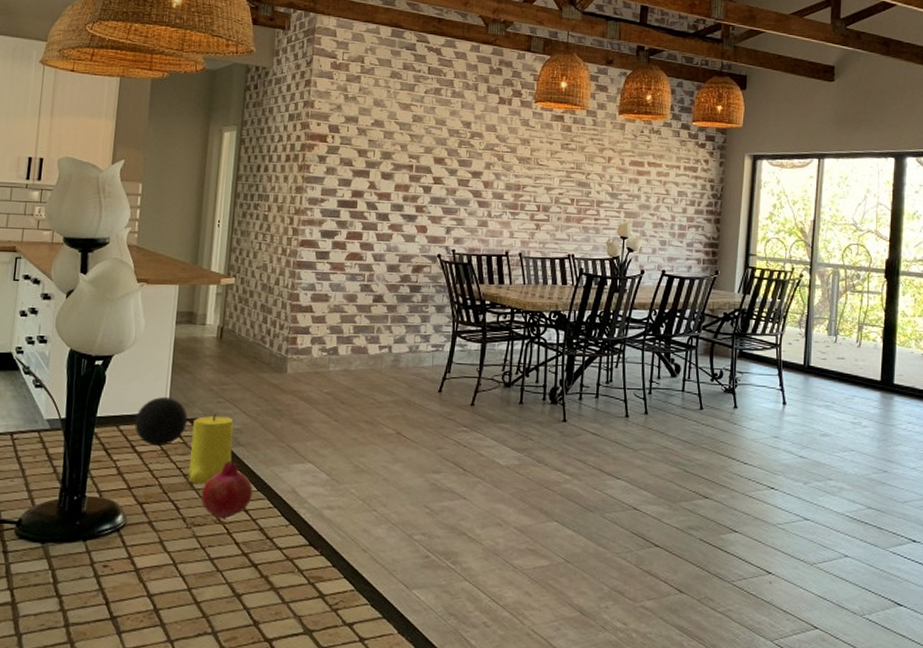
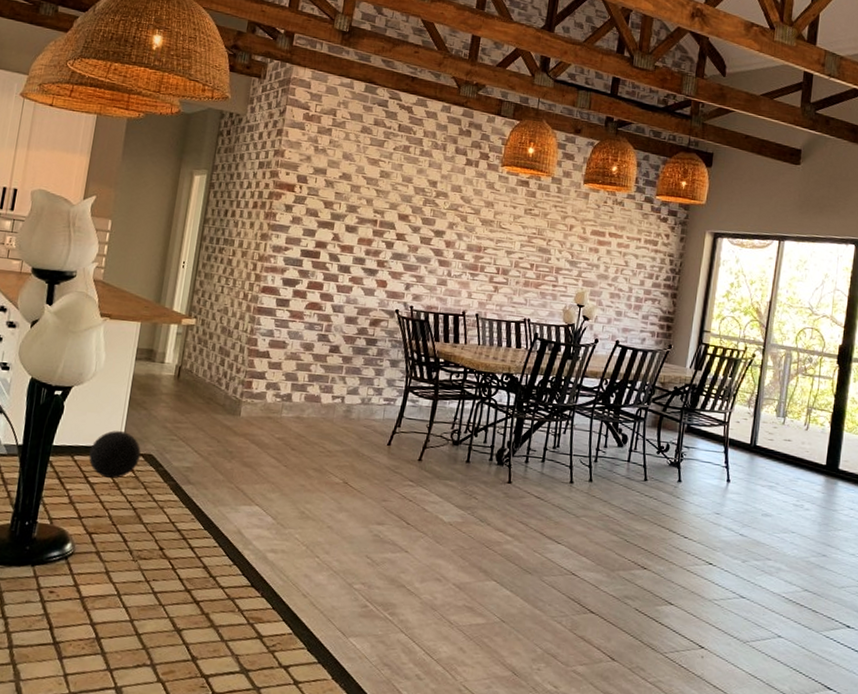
candle: present [188,413,234,484] -> none [137,450,186,519]
fruit: present [200,461,253,520] -> none [148,498,200,556]

